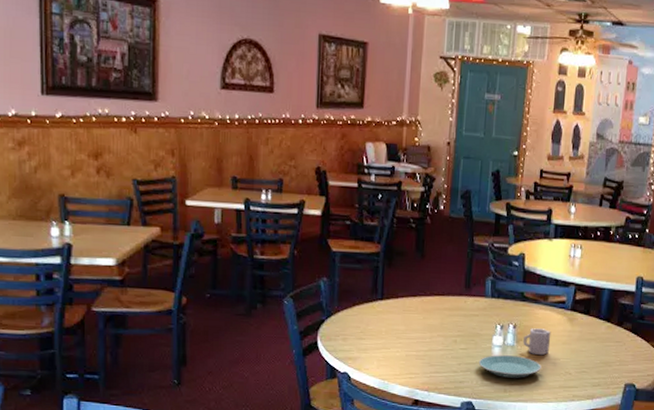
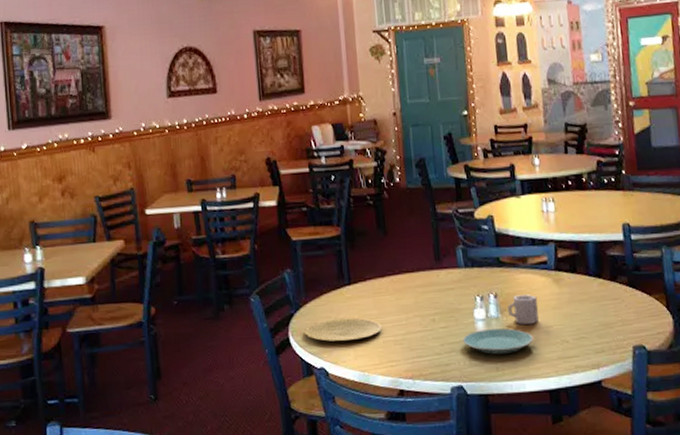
plate: none [332,329,406,351] -> present [303,318,382,342]

